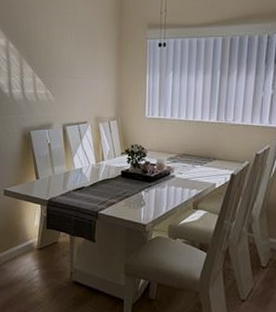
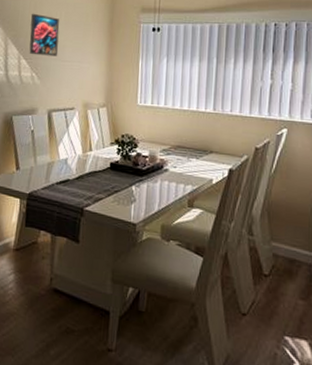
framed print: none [43,33,71,74] -> present [29,13,60,56]

